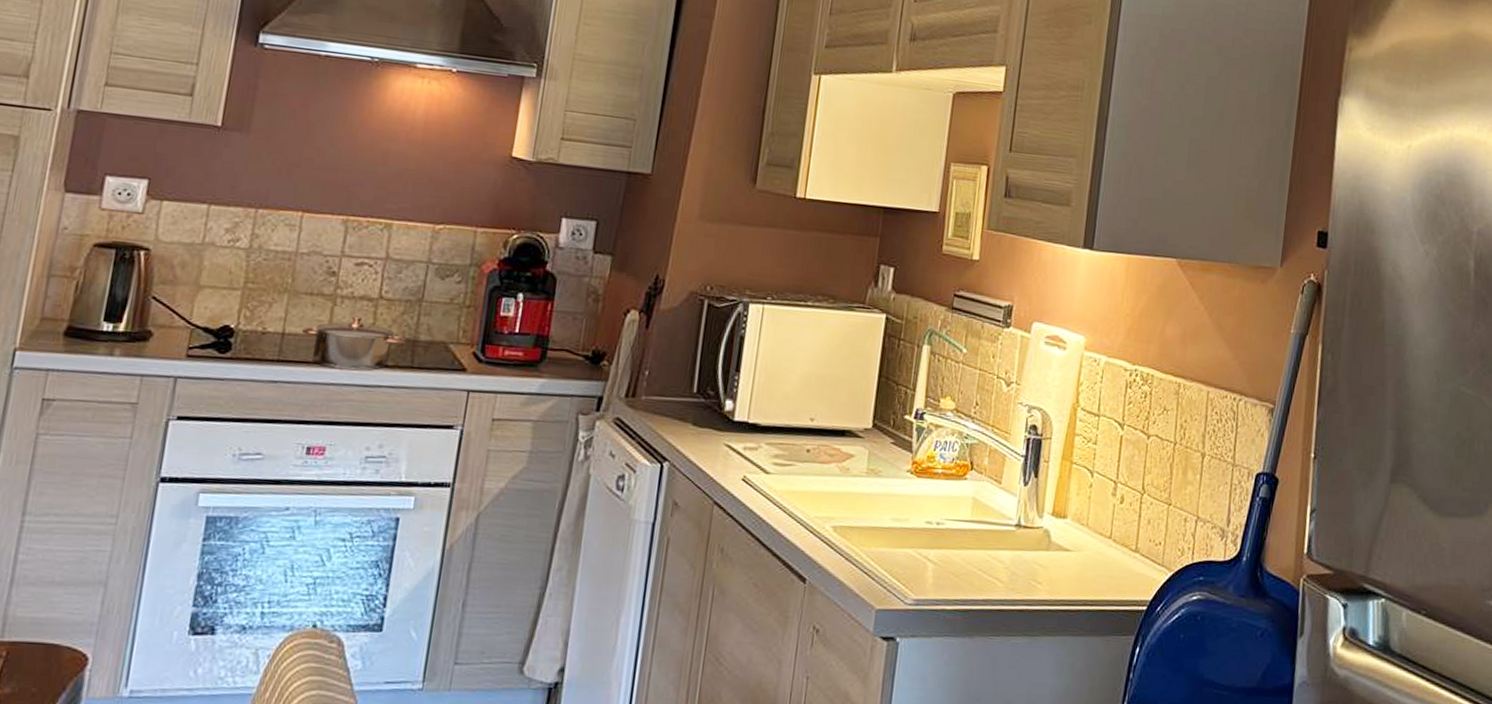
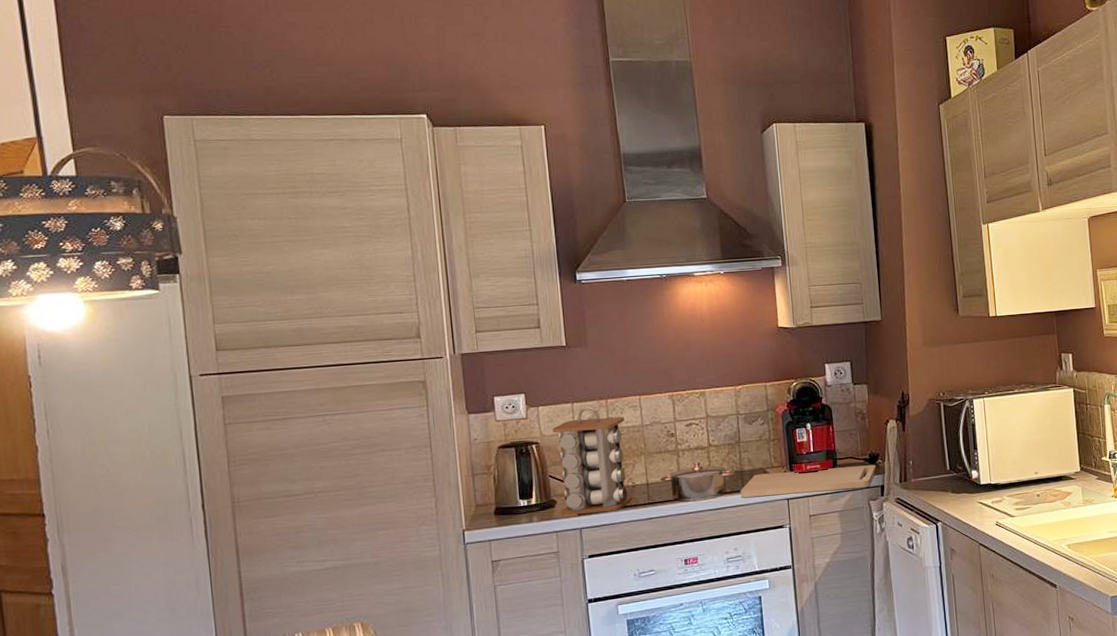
spice rack: none [154,213,275,363] -> present [552,407,633,516]
cutting board: none [405,349,598,396] -> present [740,464,876,498]

